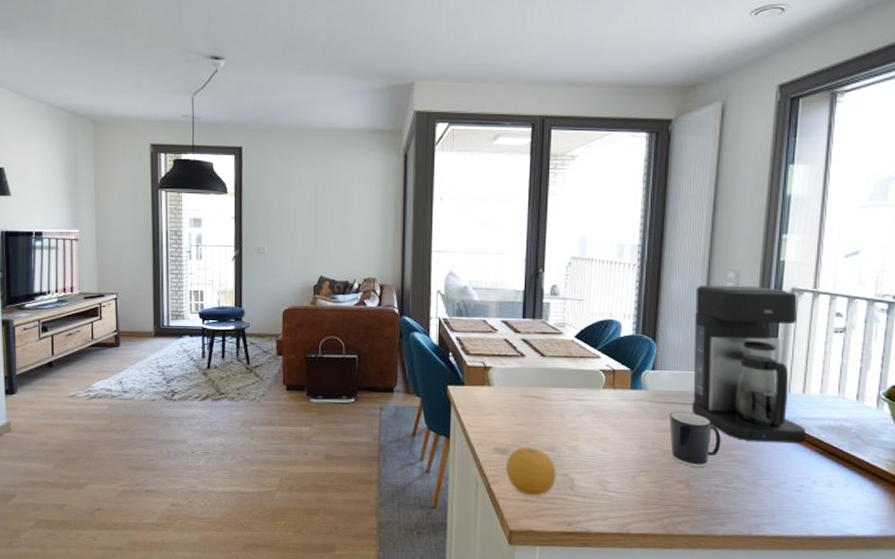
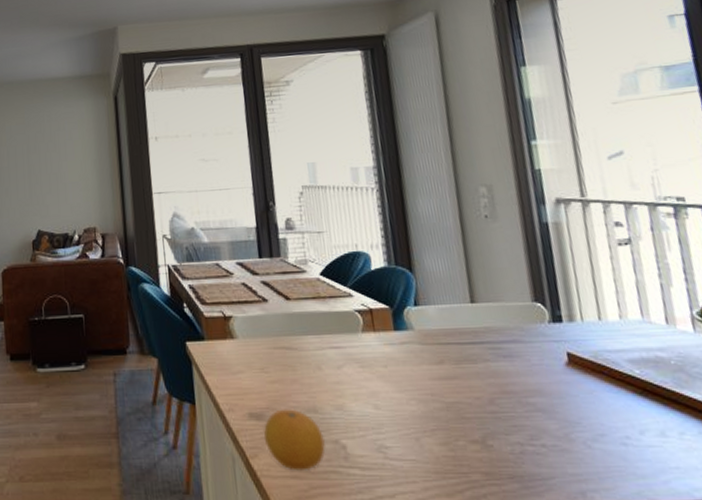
mug: present [669,412,721,468] -> none [445,353,515,422]
coffee maker: present [691,284,807,443] -> none [446,200,617,384]

